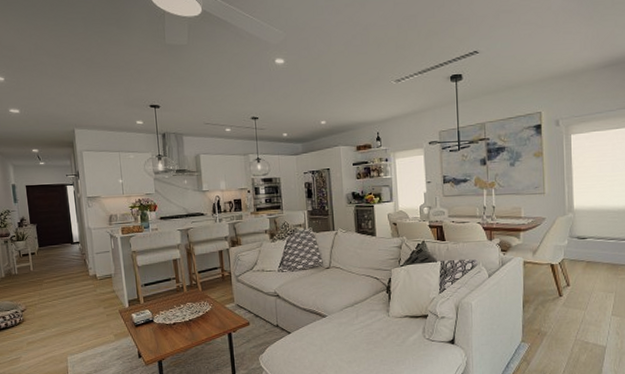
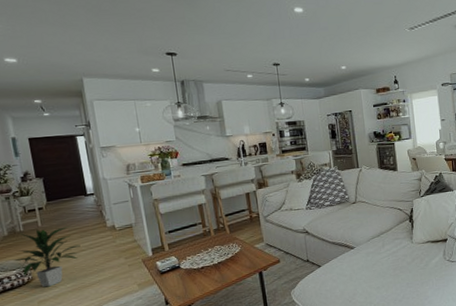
indoor plant: none [9,273,66,330] -> present [14,226,81,288]

